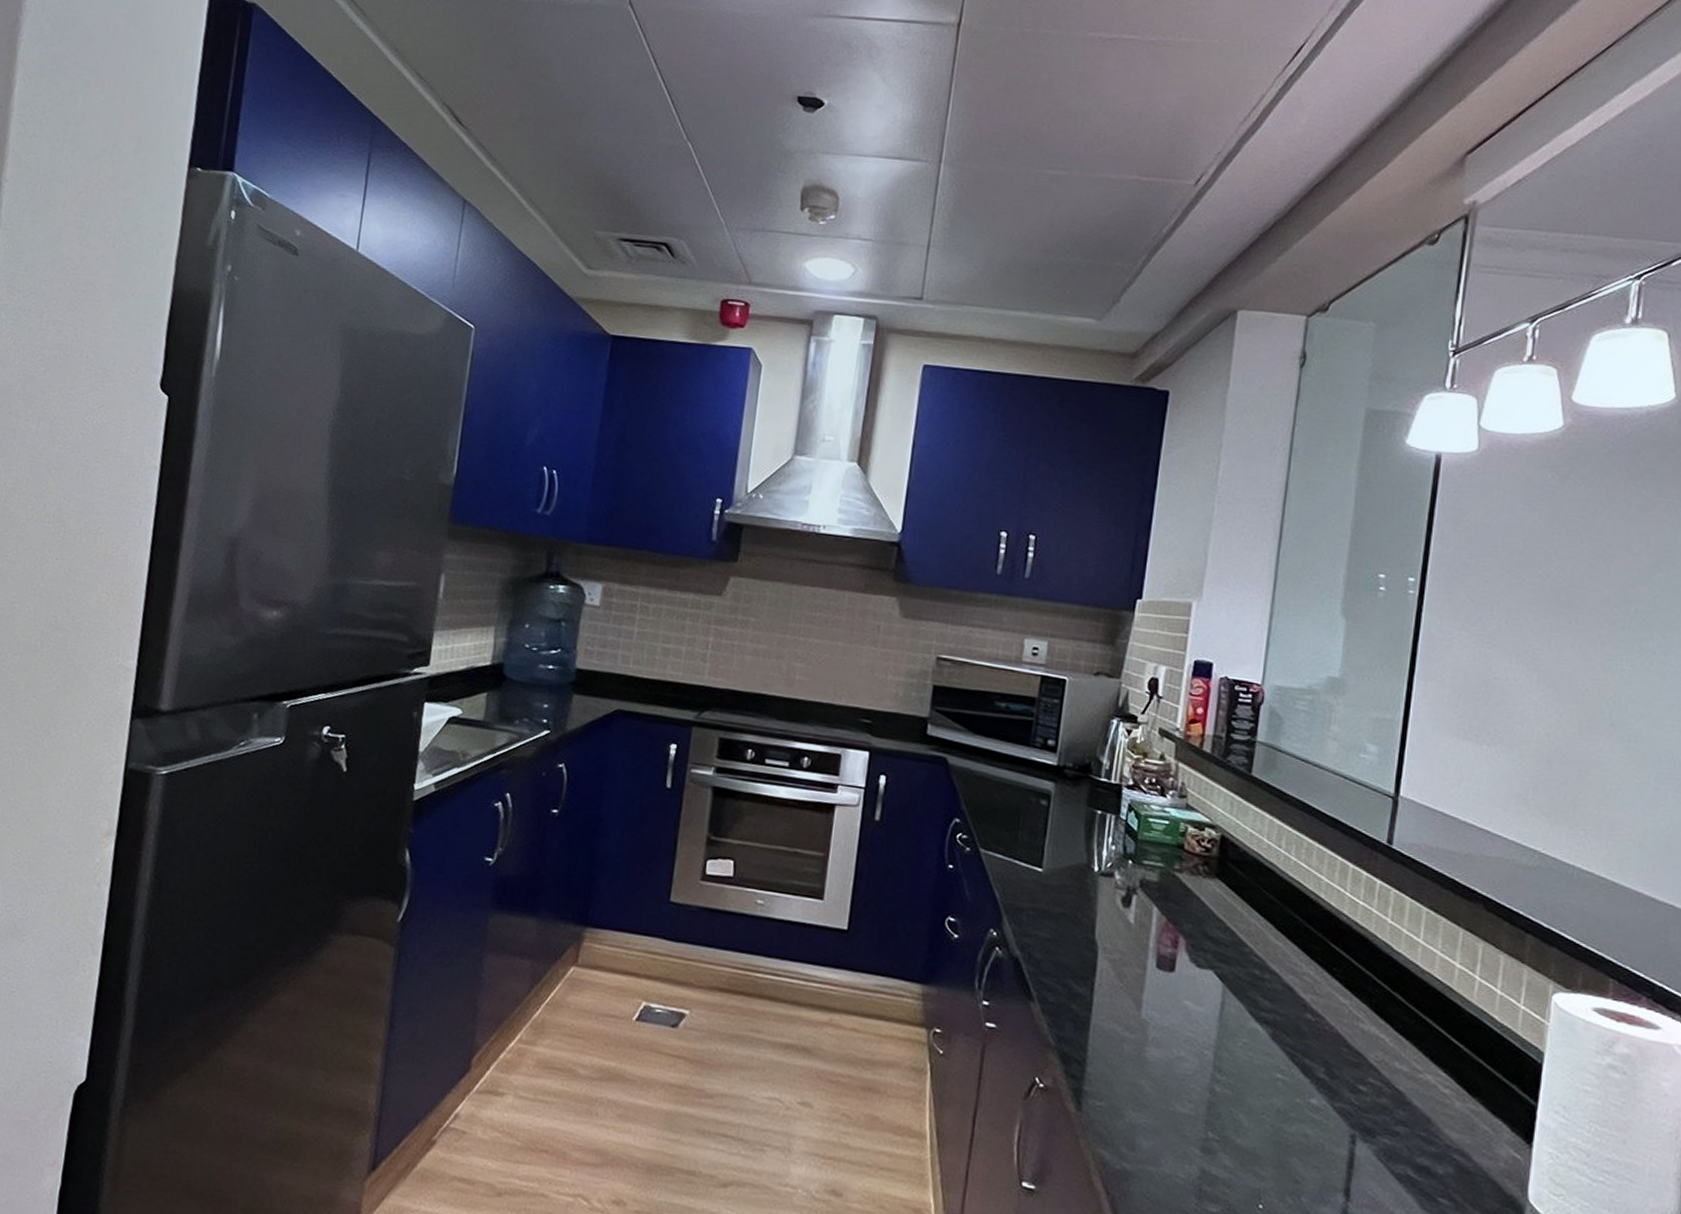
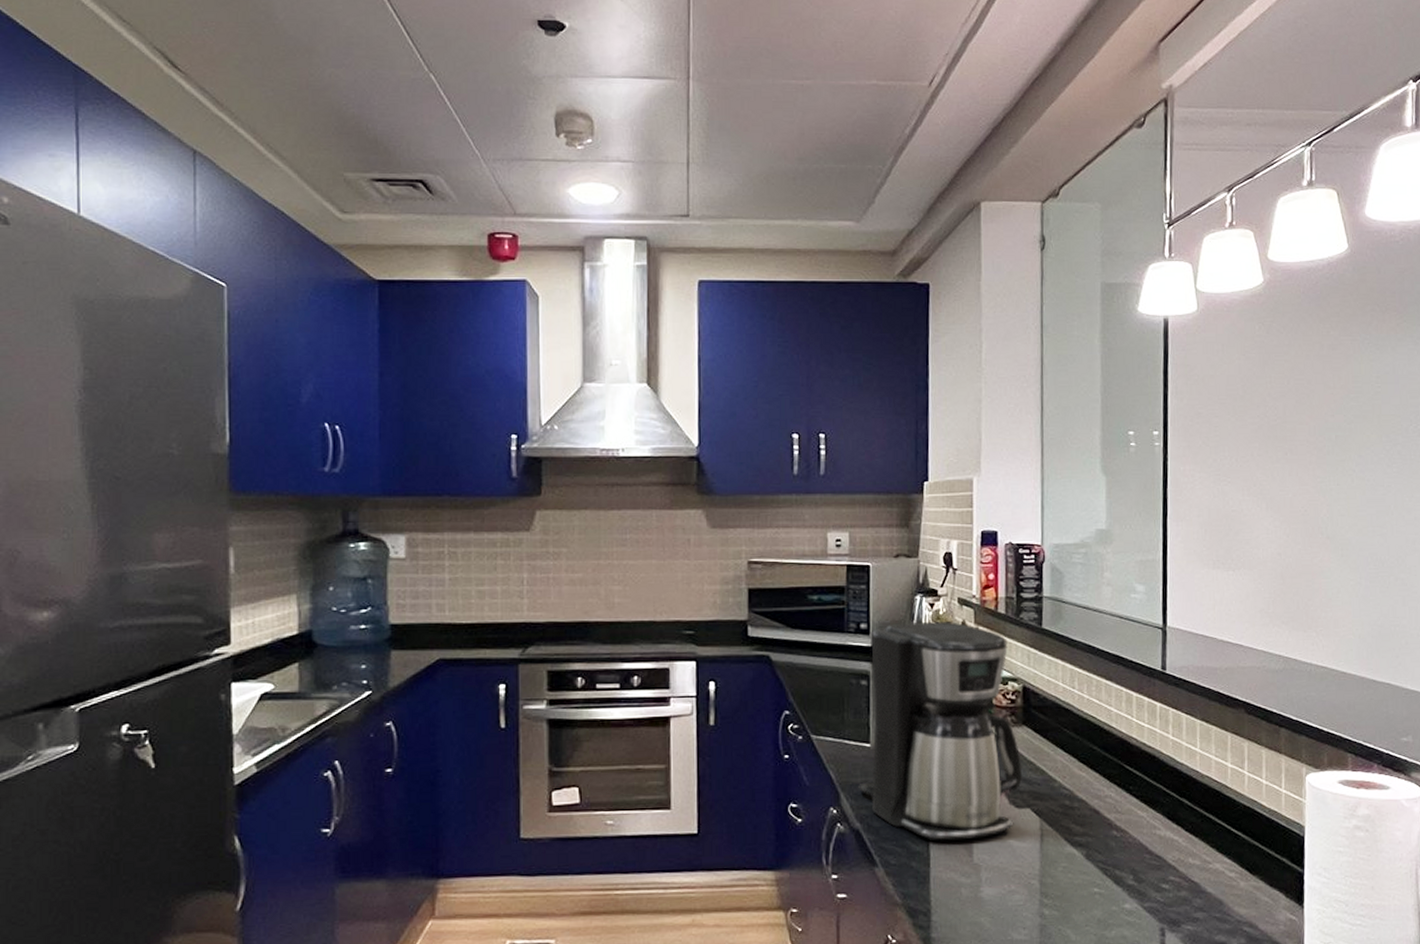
coffee maker: none [1023,745,1210,993] -> present [858,621,1023,841]

